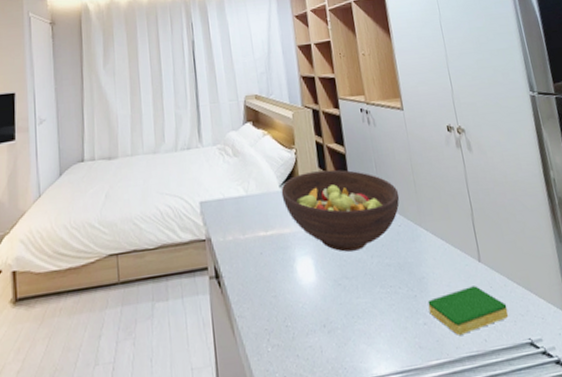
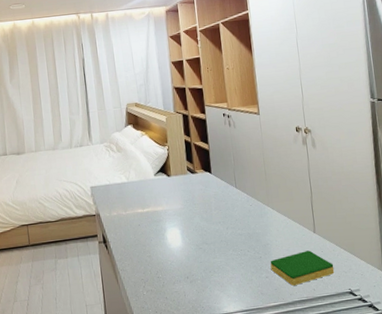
fruit bowl: present [281,169,400,252] -> none [155,162,252,225]

